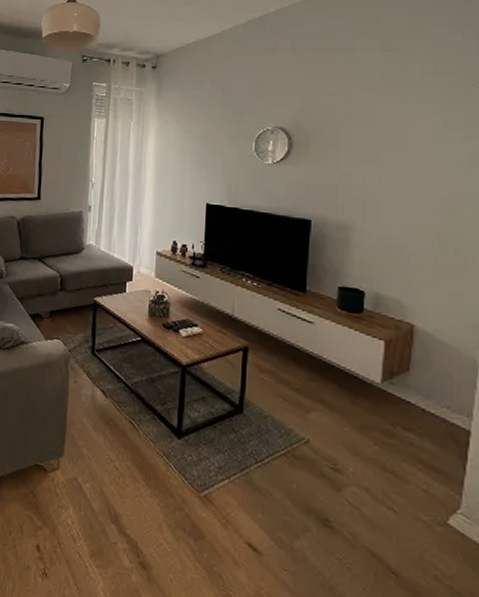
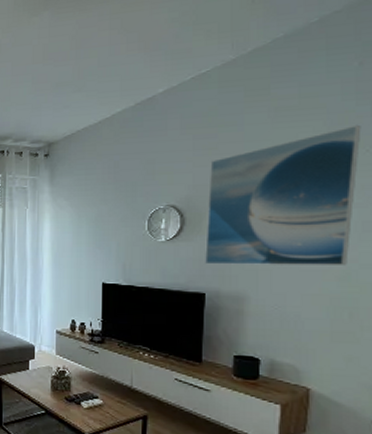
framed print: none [312,58,468,199] -> present [205,124,362,265]

